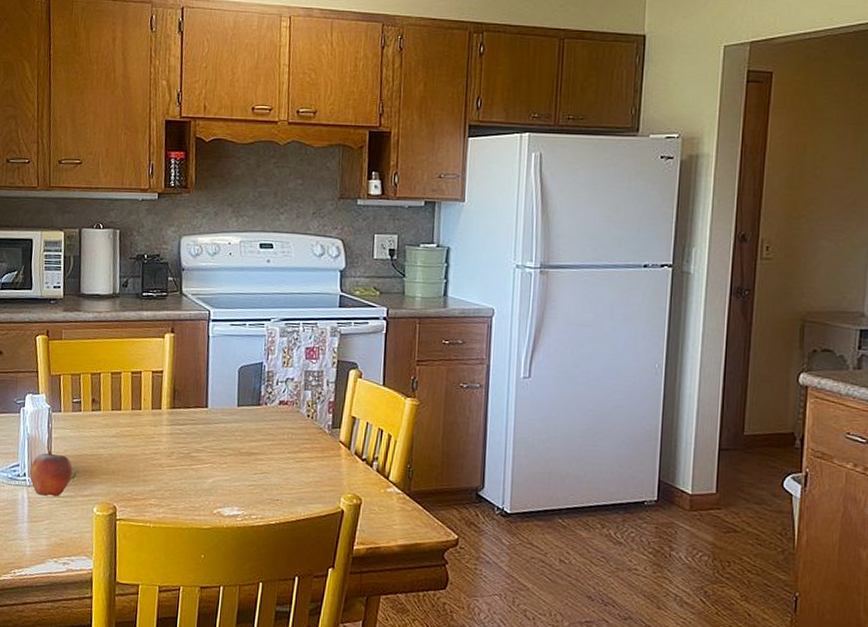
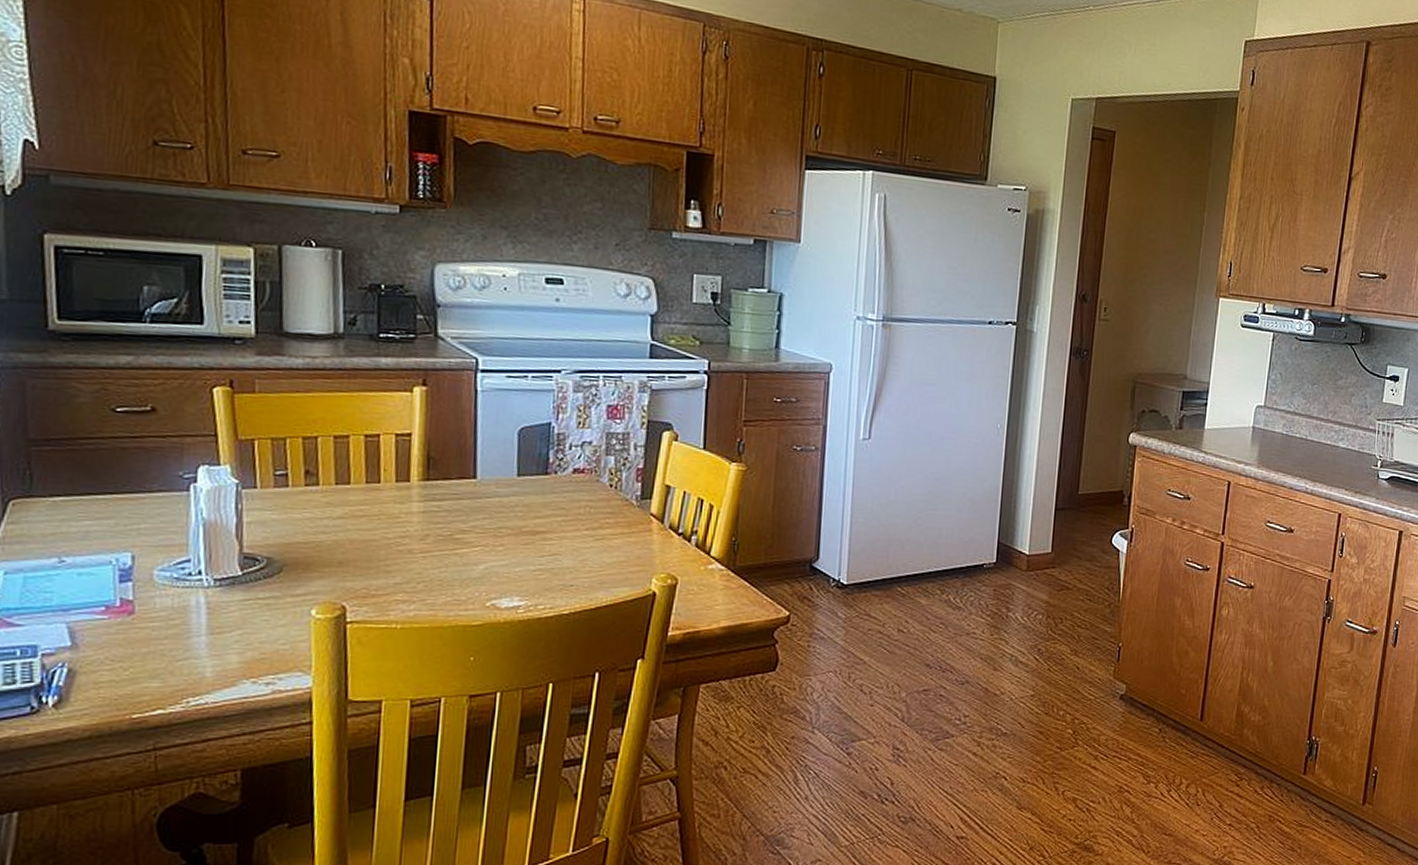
fruit: present [29,450,73,497] -> none [208,539,278,599]

